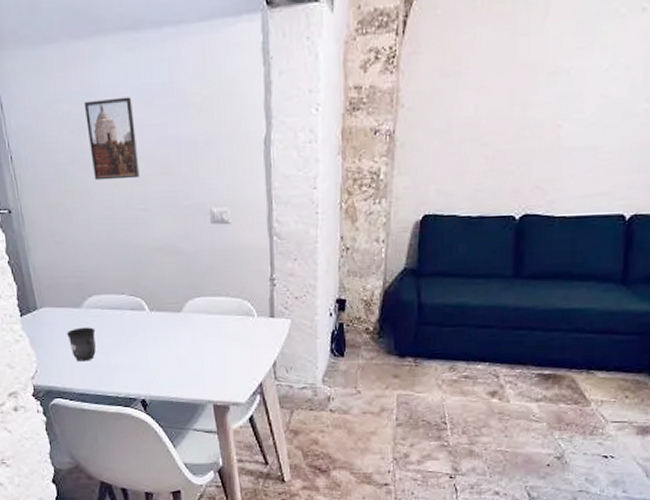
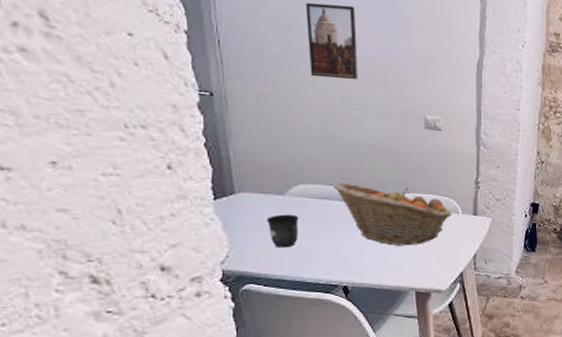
fruit basket: none [124,290,247,355] -> present [333,182,452,246]

